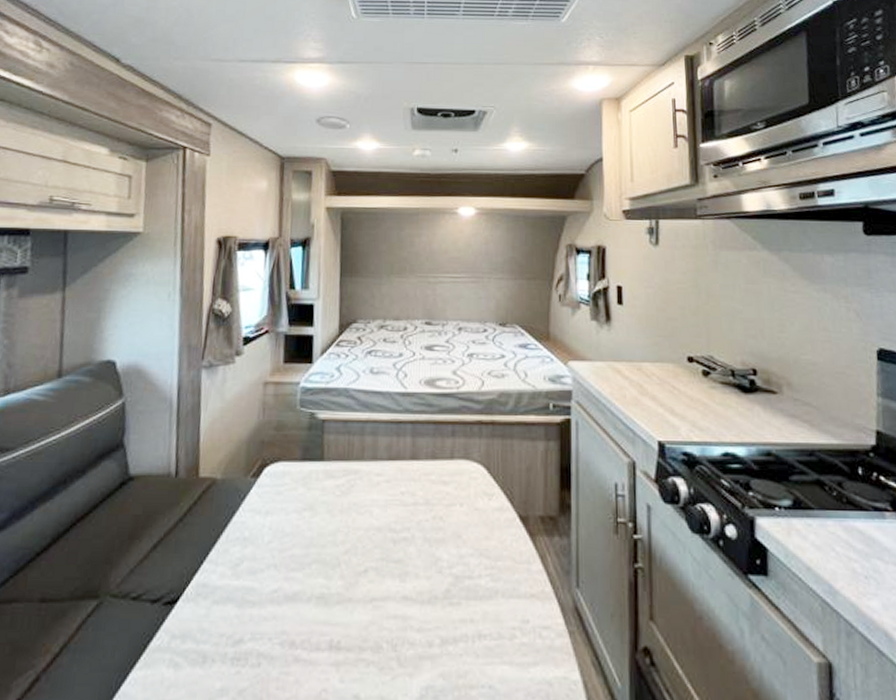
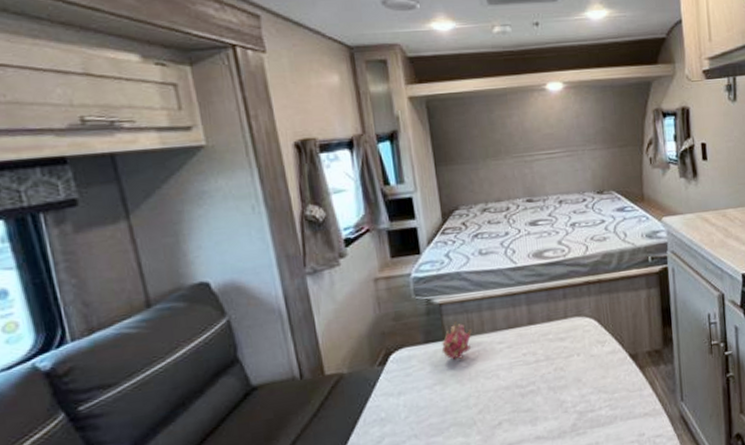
fruit: none [317,441,351,485] -> present [441,320,472,360]

